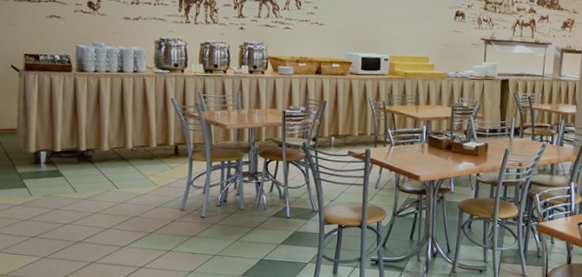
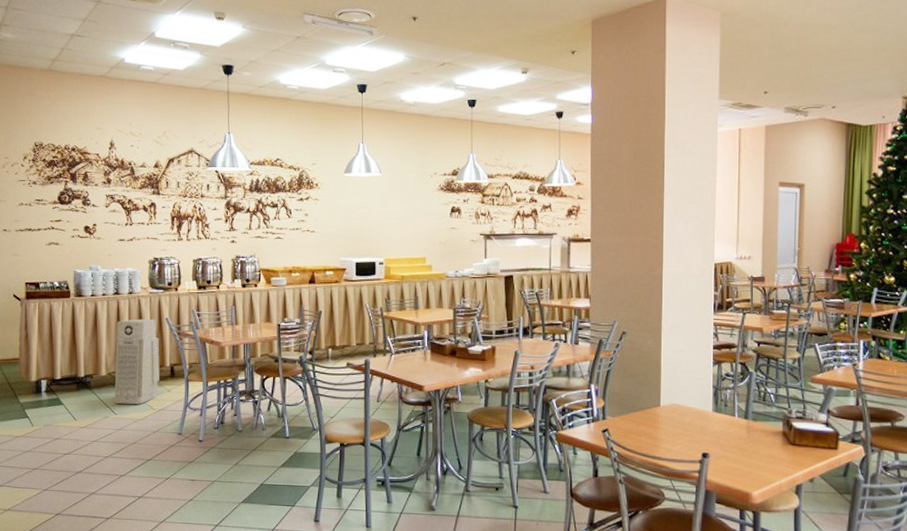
air purifier: none [116,97,164,180] -> present [114,318,160,404]

